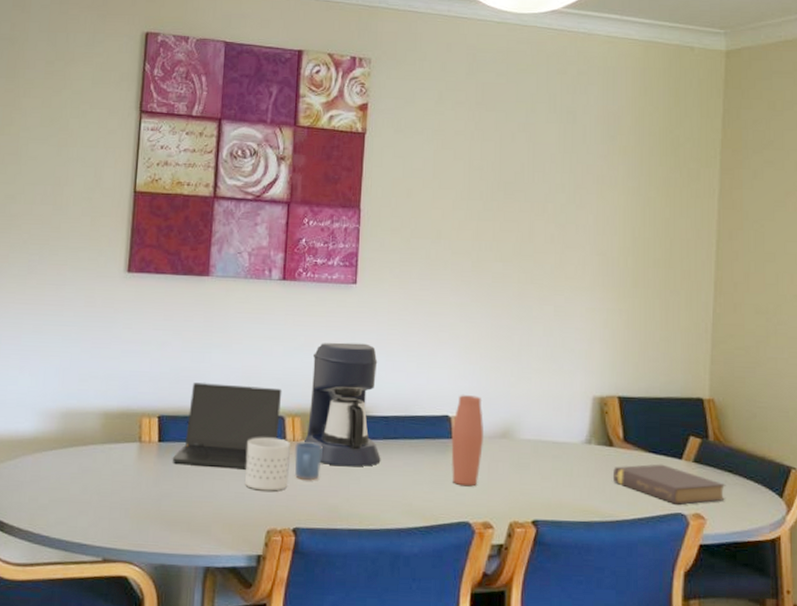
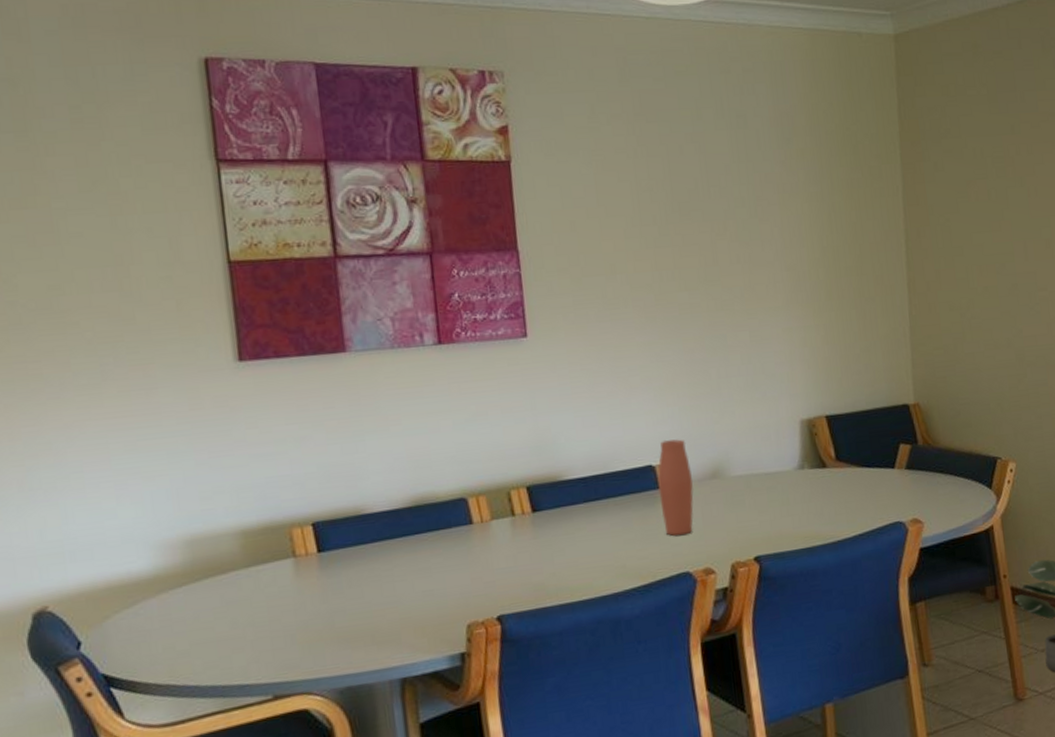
laptop: present [172,382,282,468] -> none [338,467,462,573]
mug: present [244,437,290,491] -> none [427,522,484,584]
mug: present [295,442,323,480] -> none [484,519,518,563]
coffee maker: present [304,342,381,467] -> none [488,402,585,541]
book: present [612,464,726,505] -> none [829,476,939,514]

